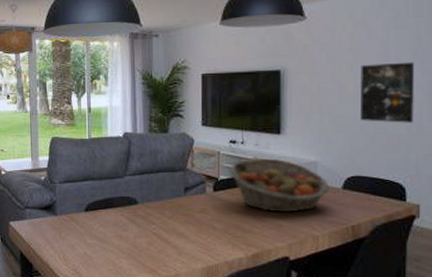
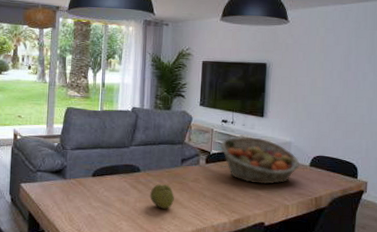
fruit: none [151,217,179,245] -> present [150,184,174,209]
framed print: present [360,61,414,123] -> none [327,64,368,115]

